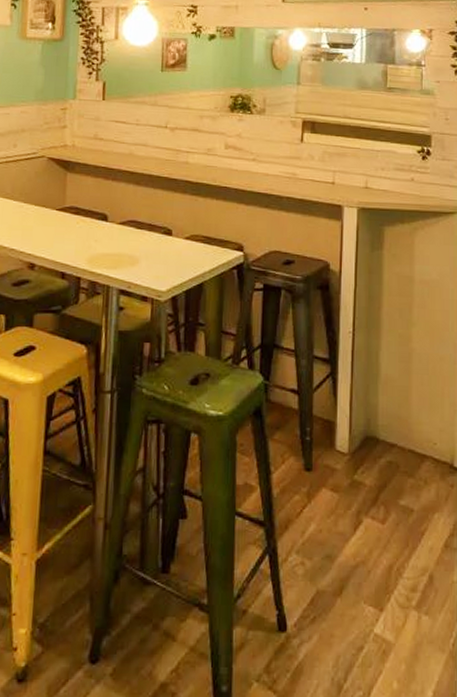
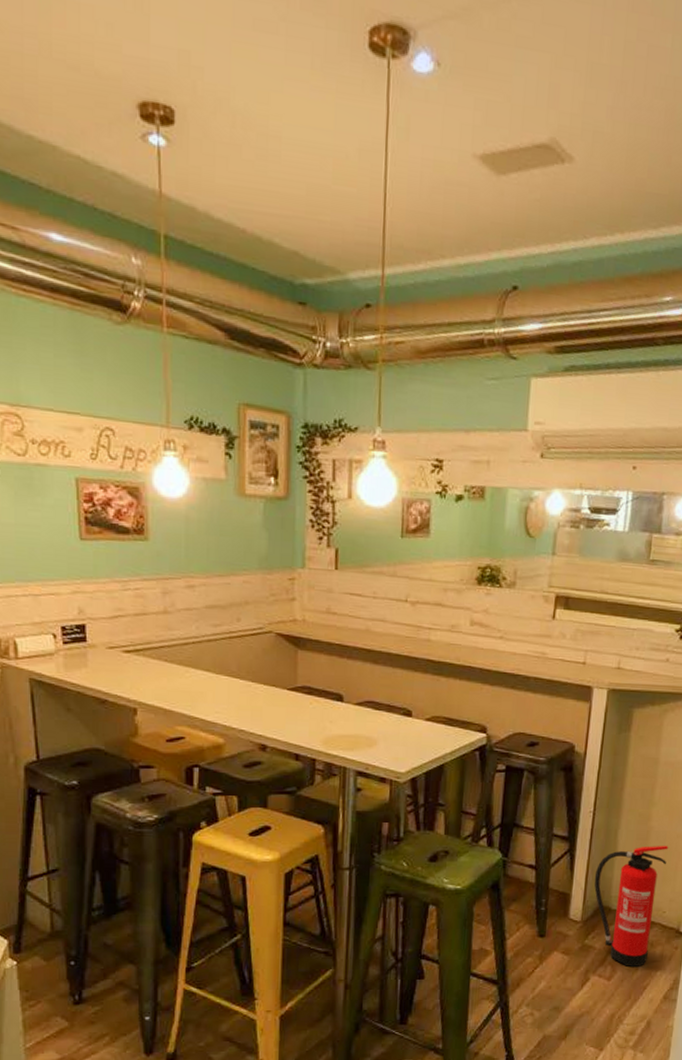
fire extinguisher: none [359,368,433,509] -> present [594,845,669,968]

